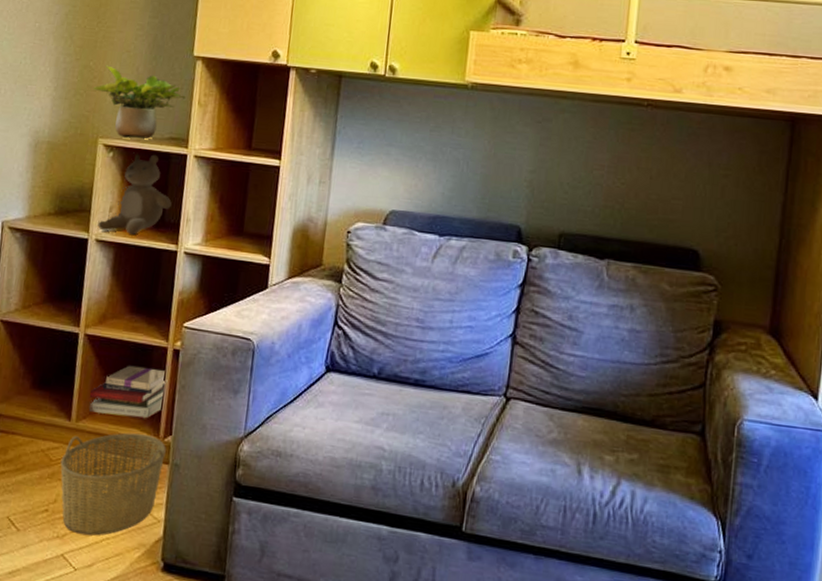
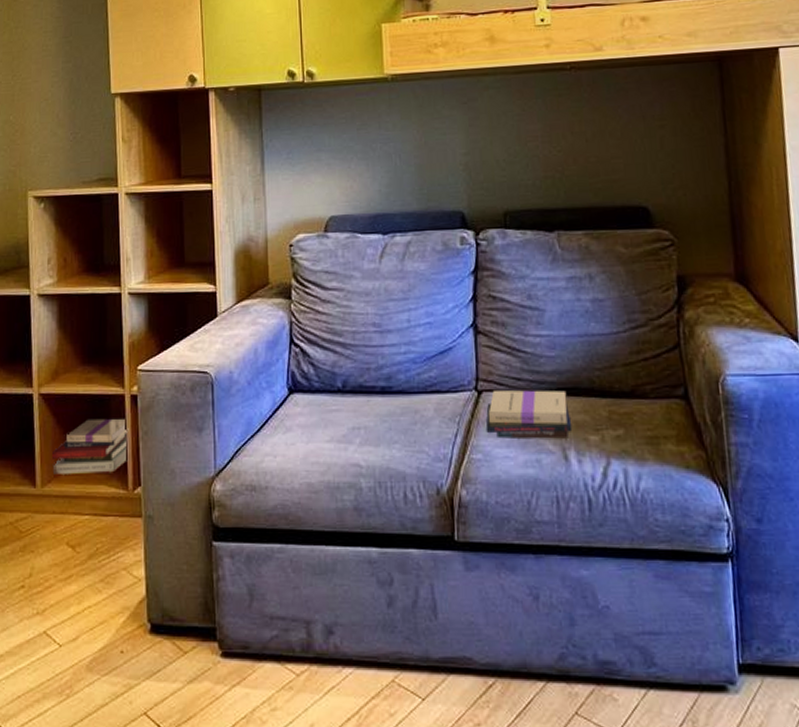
basket: present [60,432,166,536] -> none [31,490,137,606]
potted plant: present [93,65,187,139] -> none [16,117,110,187]
teddy bear: present [97,152,172,235] -> none [38,198,109,285]
books: none [508,400,591,455] -> present [485,390,573,439]

